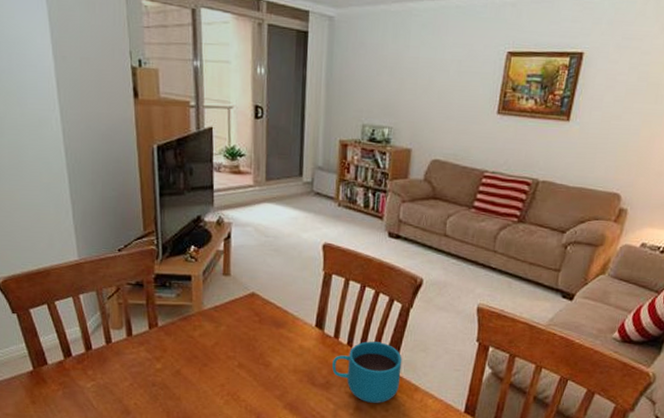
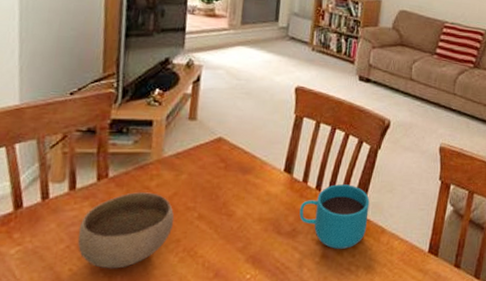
bowl: none [138,340,218,406] -> present [77,192,175,269]

